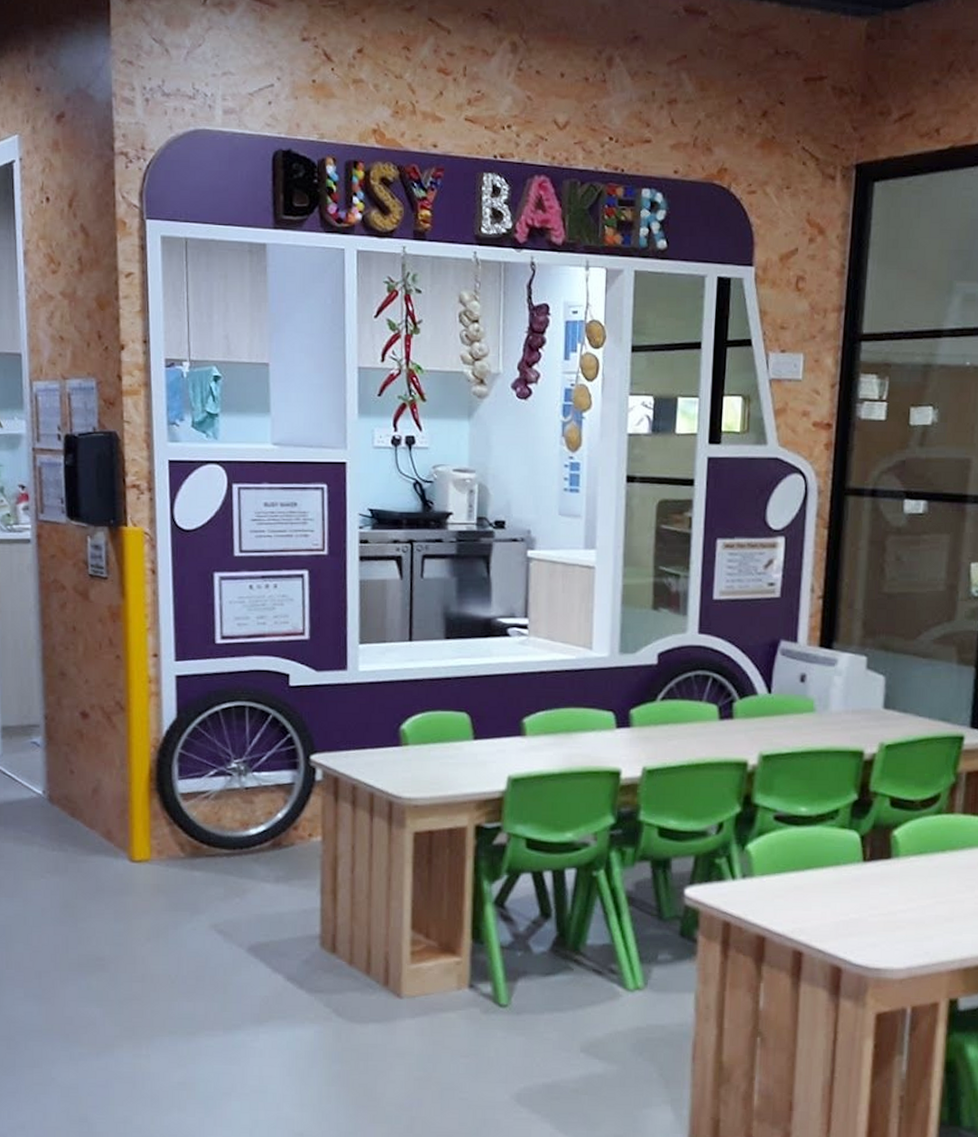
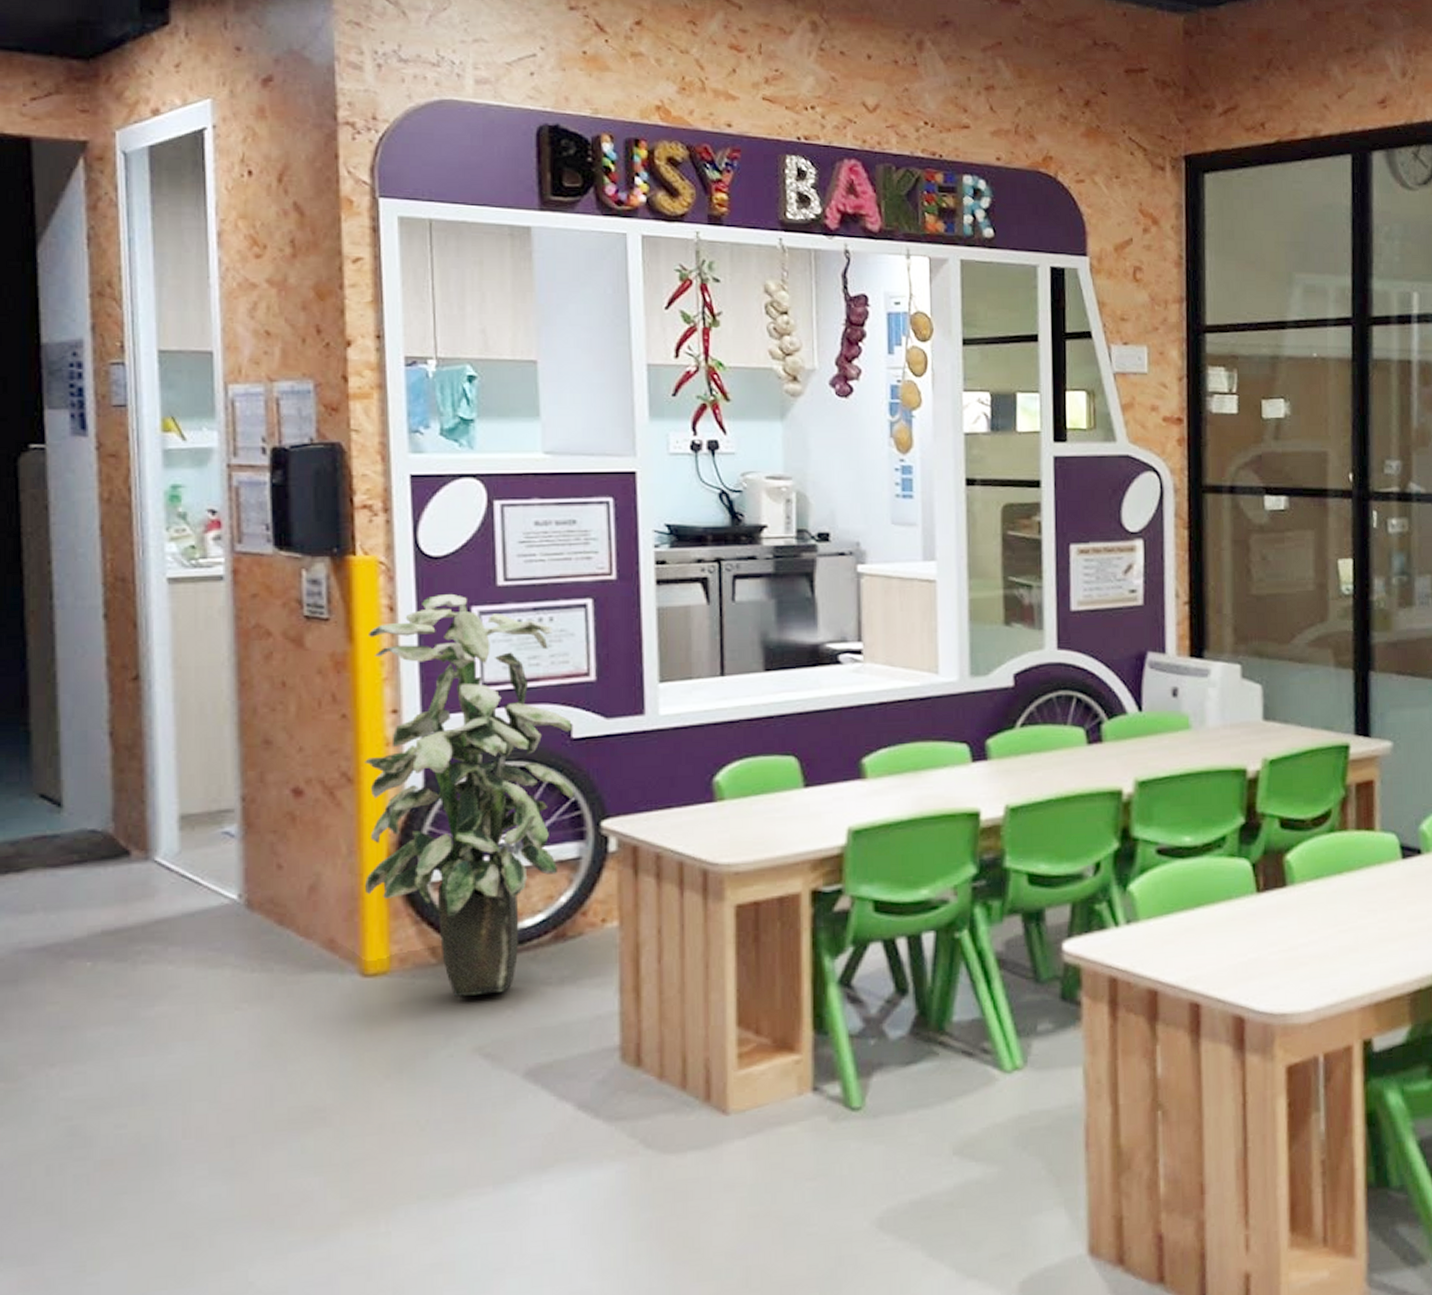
indoor plant: none [132,561,290,885] -> present [364,593,574,998]

